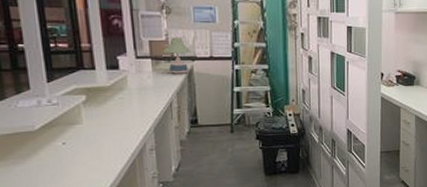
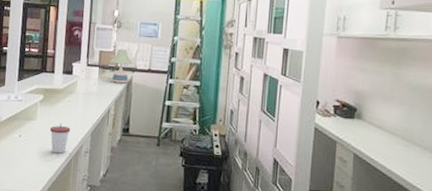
cup: none [101,123,128,156] -> present [49,123,71,154]

